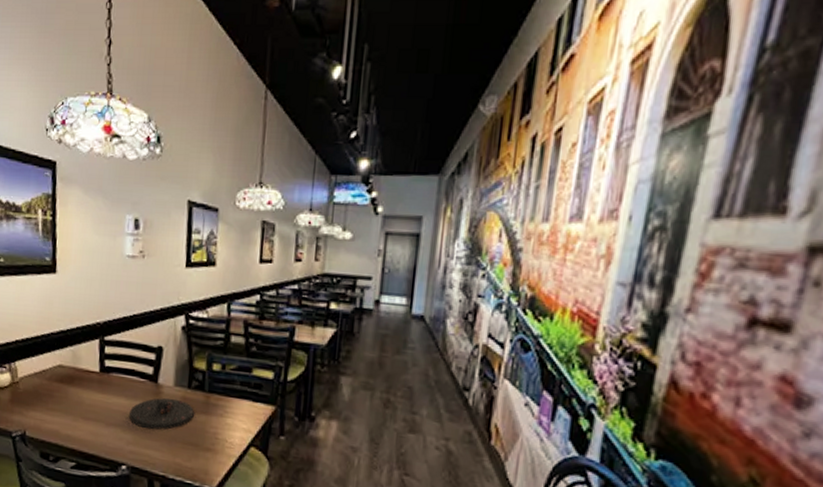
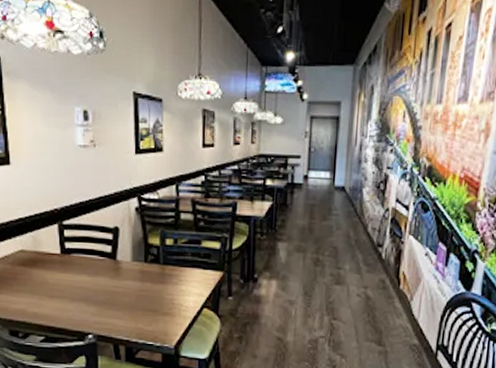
plate: present [129,398,194,430] -> none [92,272,151,301]

